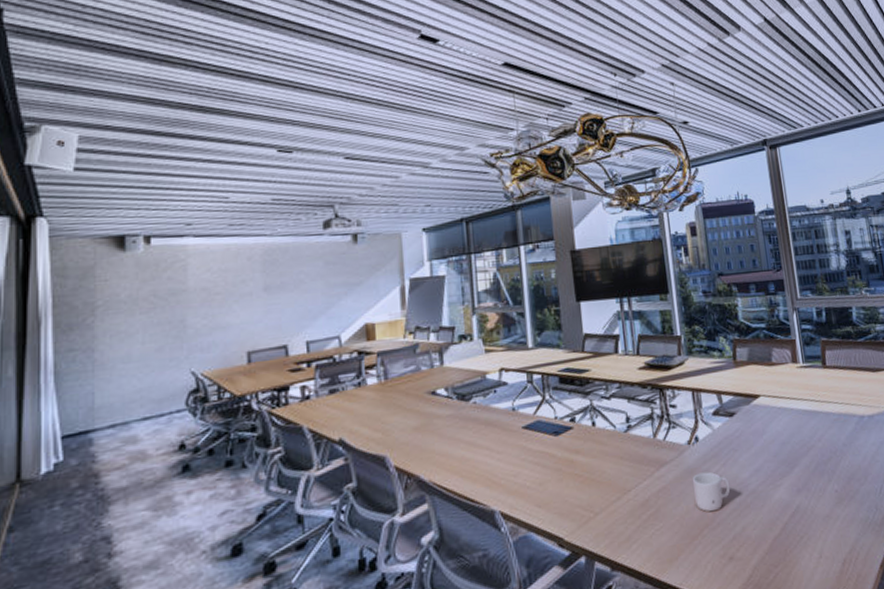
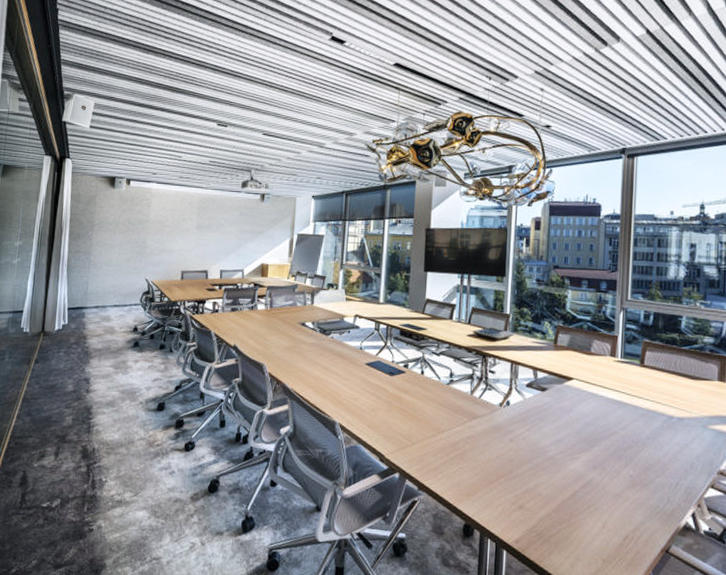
mug: present [692,472,731,512] -> none [497,431,531,466]

